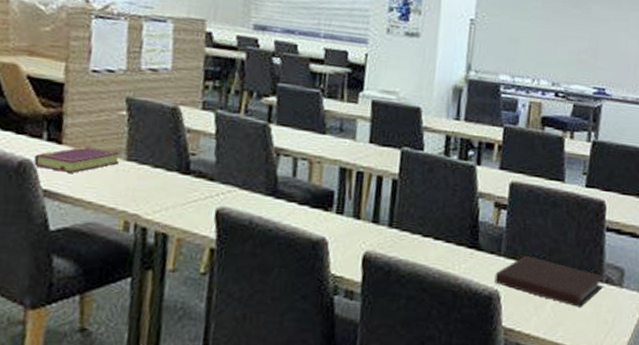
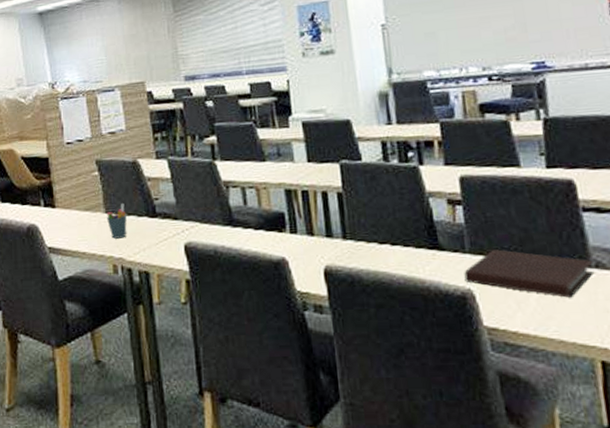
book: present [34,146,120,173] -> none [38,205,101,231]
pen holder: none [127,153,153,192] -> present [107,204,127,239]

